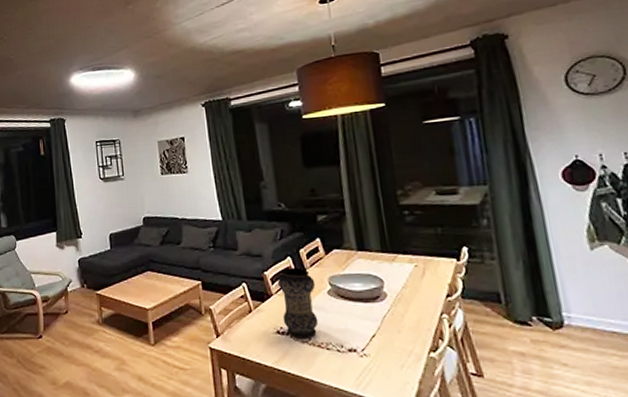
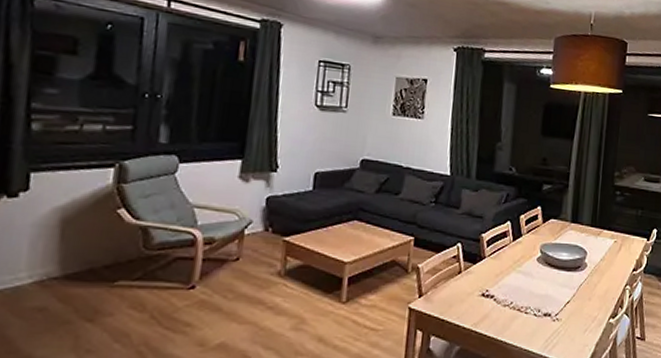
vase: present [277,267,319,338] -> none [490,232,528,302]

